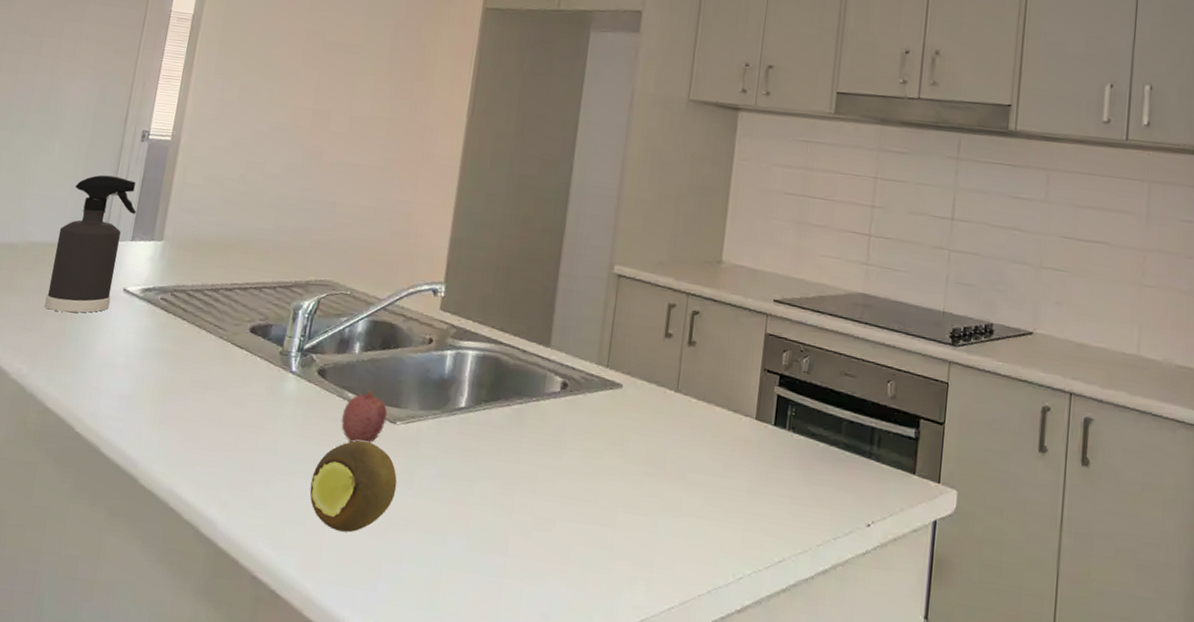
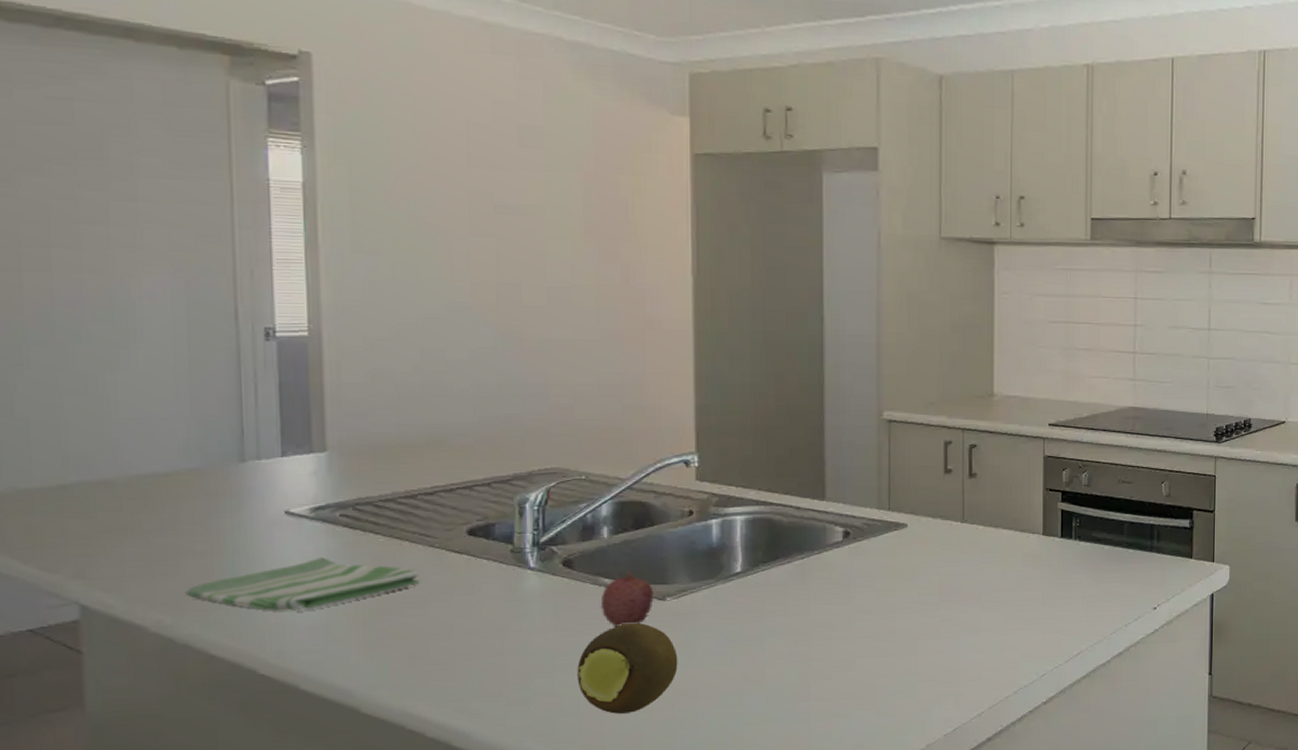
dish towel: none [41,333,207,380] -> present [185,558,420,612]
spray bottle: present [44,175,136,313] -> none [172,385,280,549]

